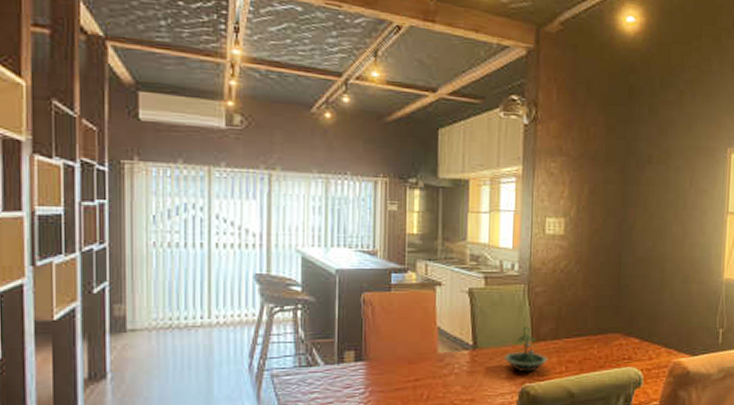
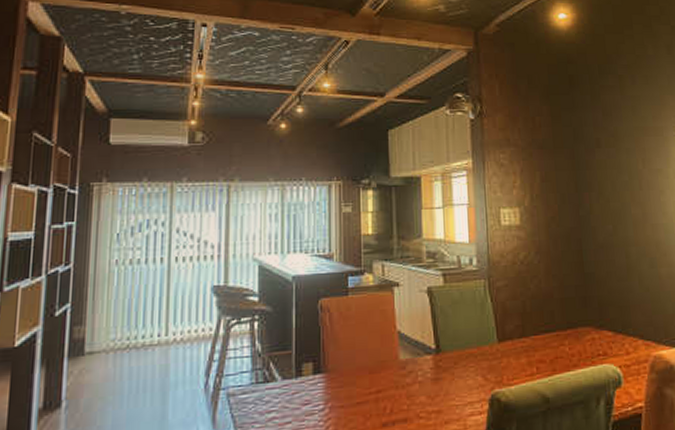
terrarium: present [503,327,548,373] -> none [469,325,517,377]

